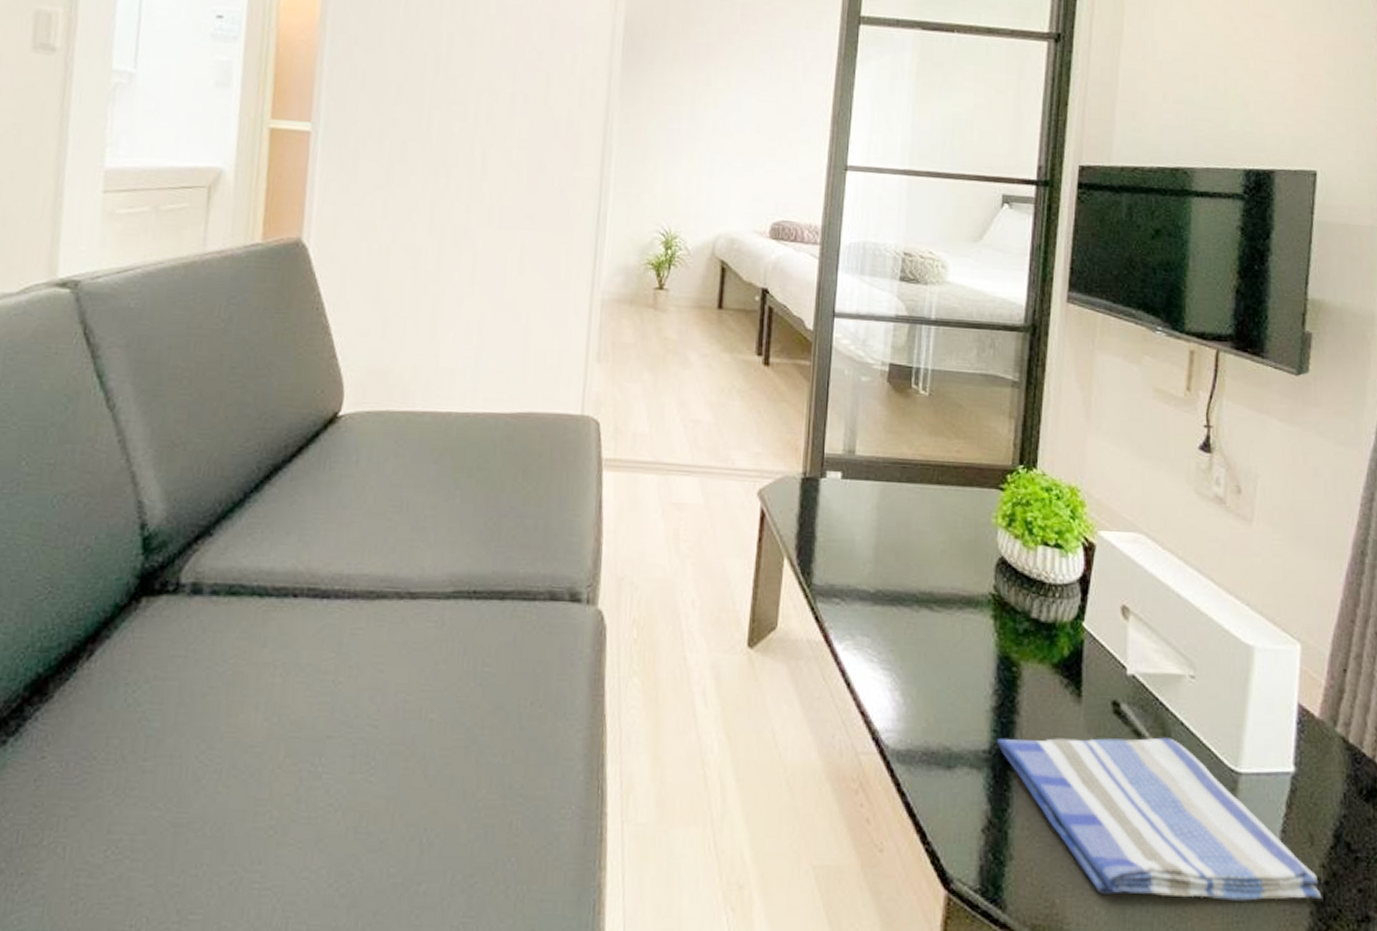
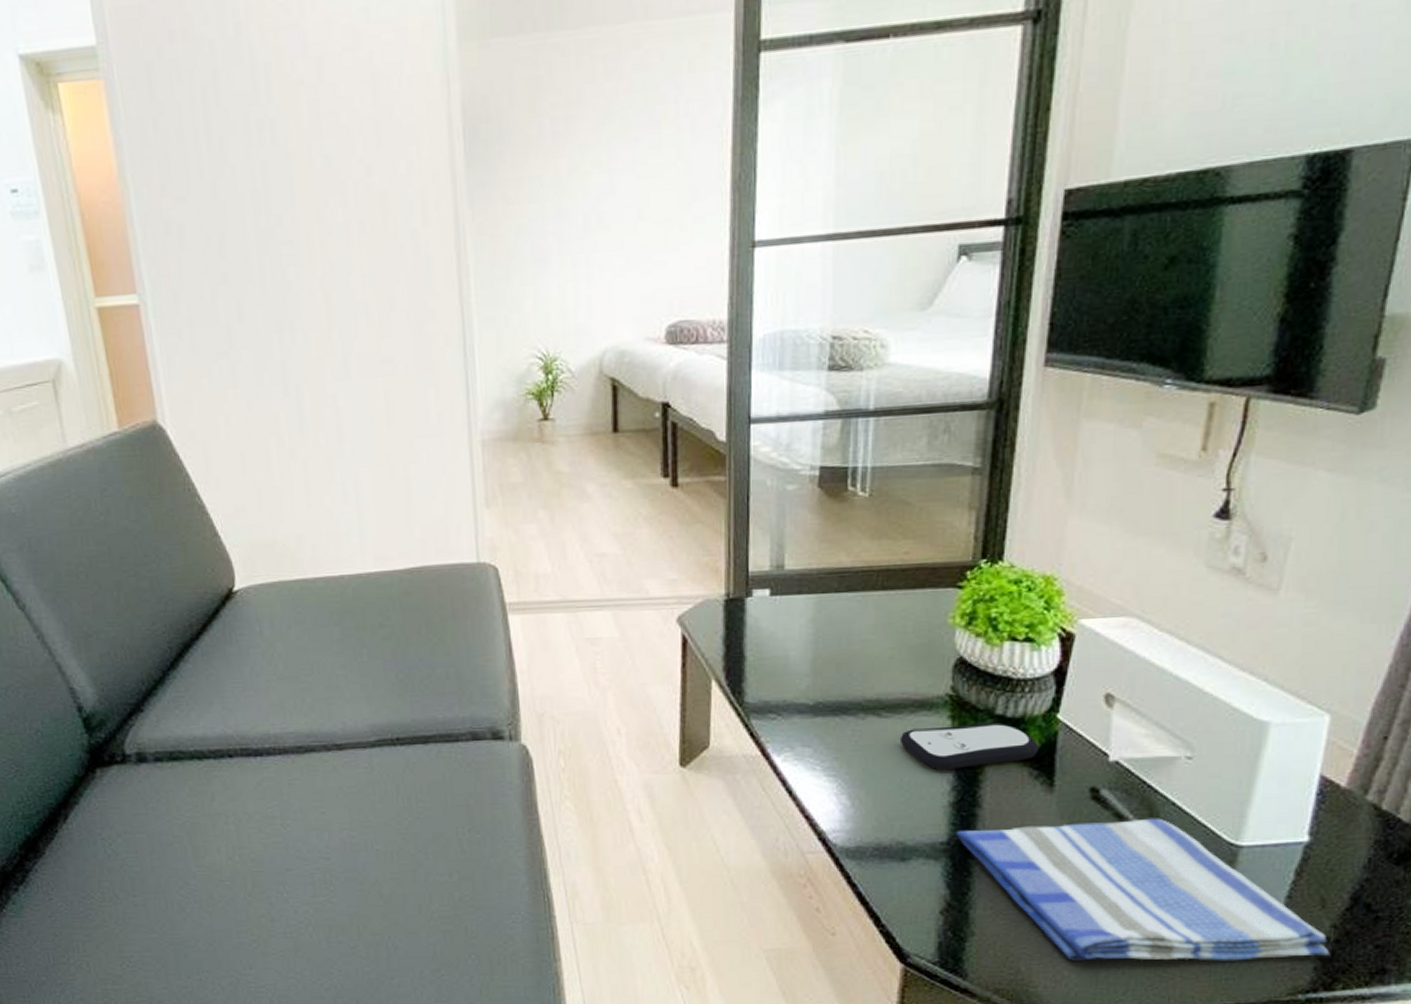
remote control: none [948,625,1069,672] -> present [899,722,1040,771]

